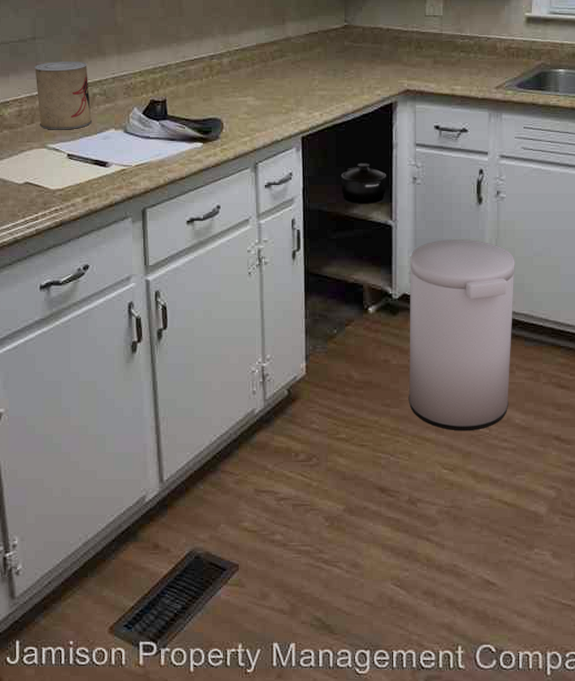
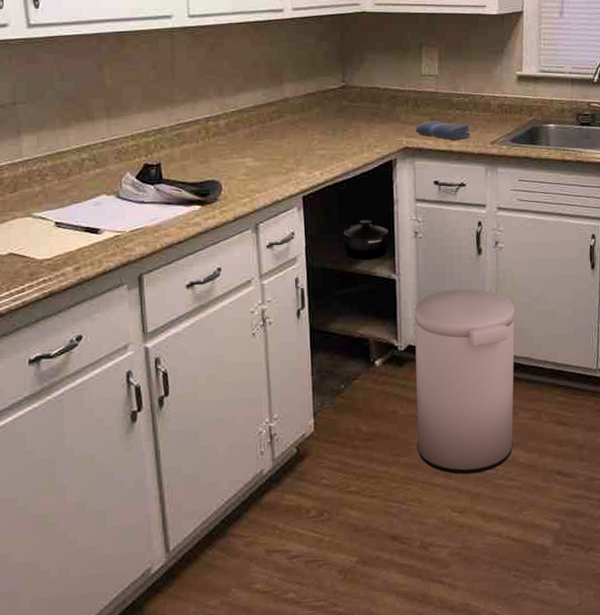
tin can: present [35,60,92,130] -> none [16,125,81,198]
towel: none [417,63,474,84] -> present [415,121,470,141]

